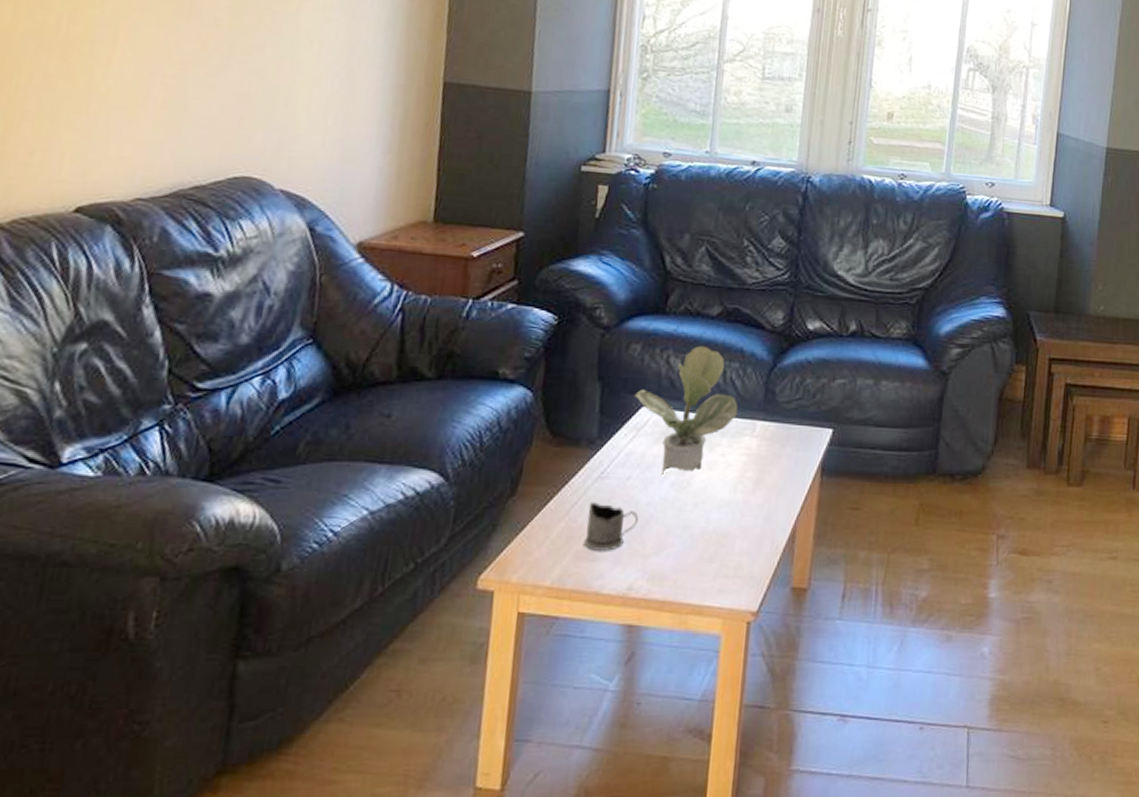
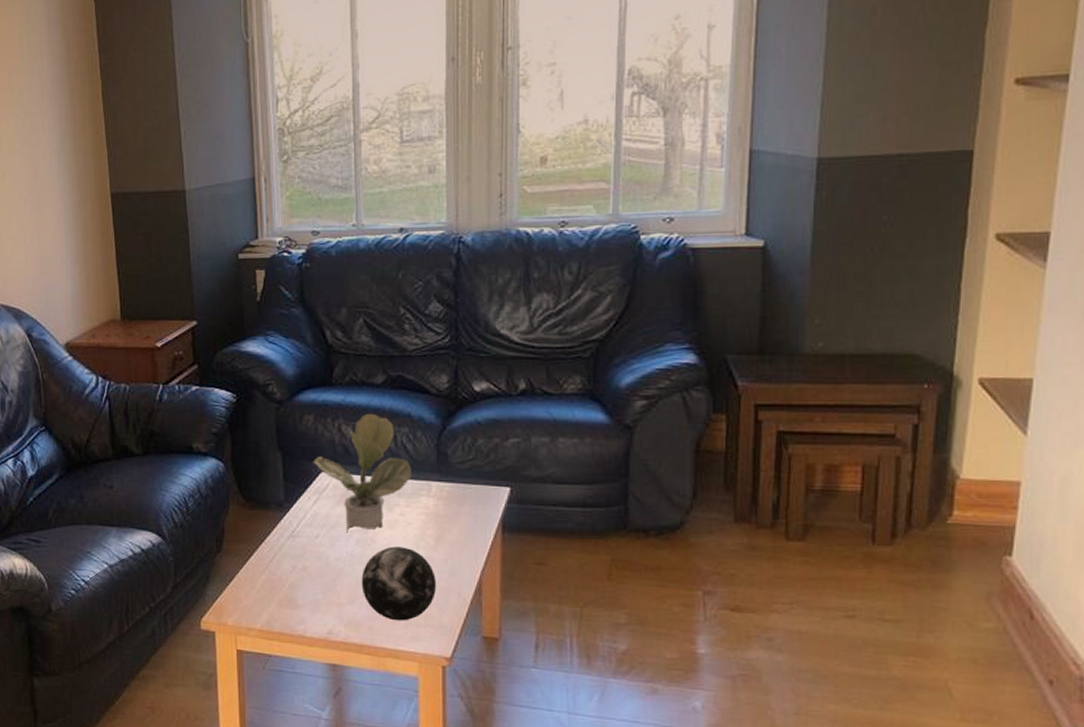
tea glass holder: present [584,502,639,551] -> none [285,557,330,600]
decorative orb: none [670,490,751,573] -> present [361,546,437,621]

